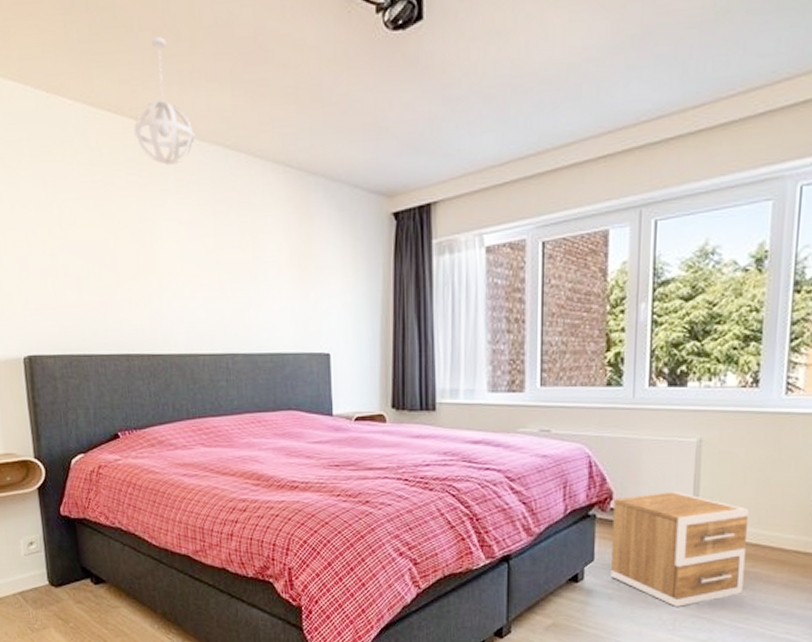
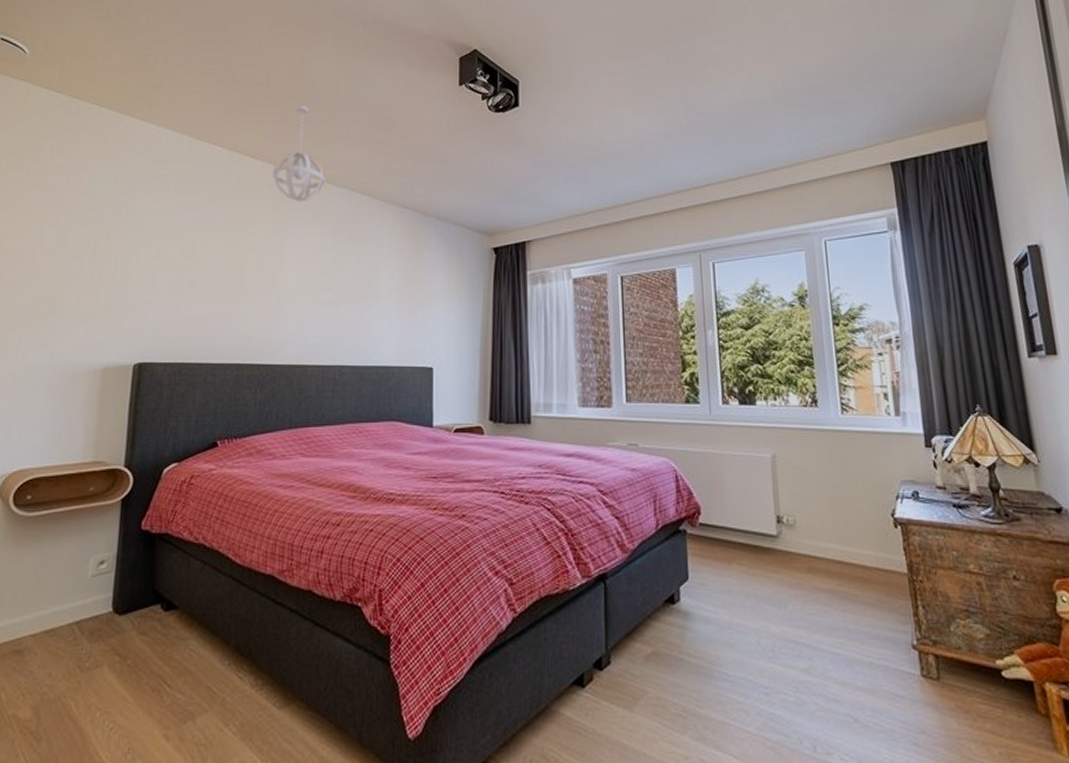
nightstand: present [609,491,750,607] -> none [702,506,834,630]

